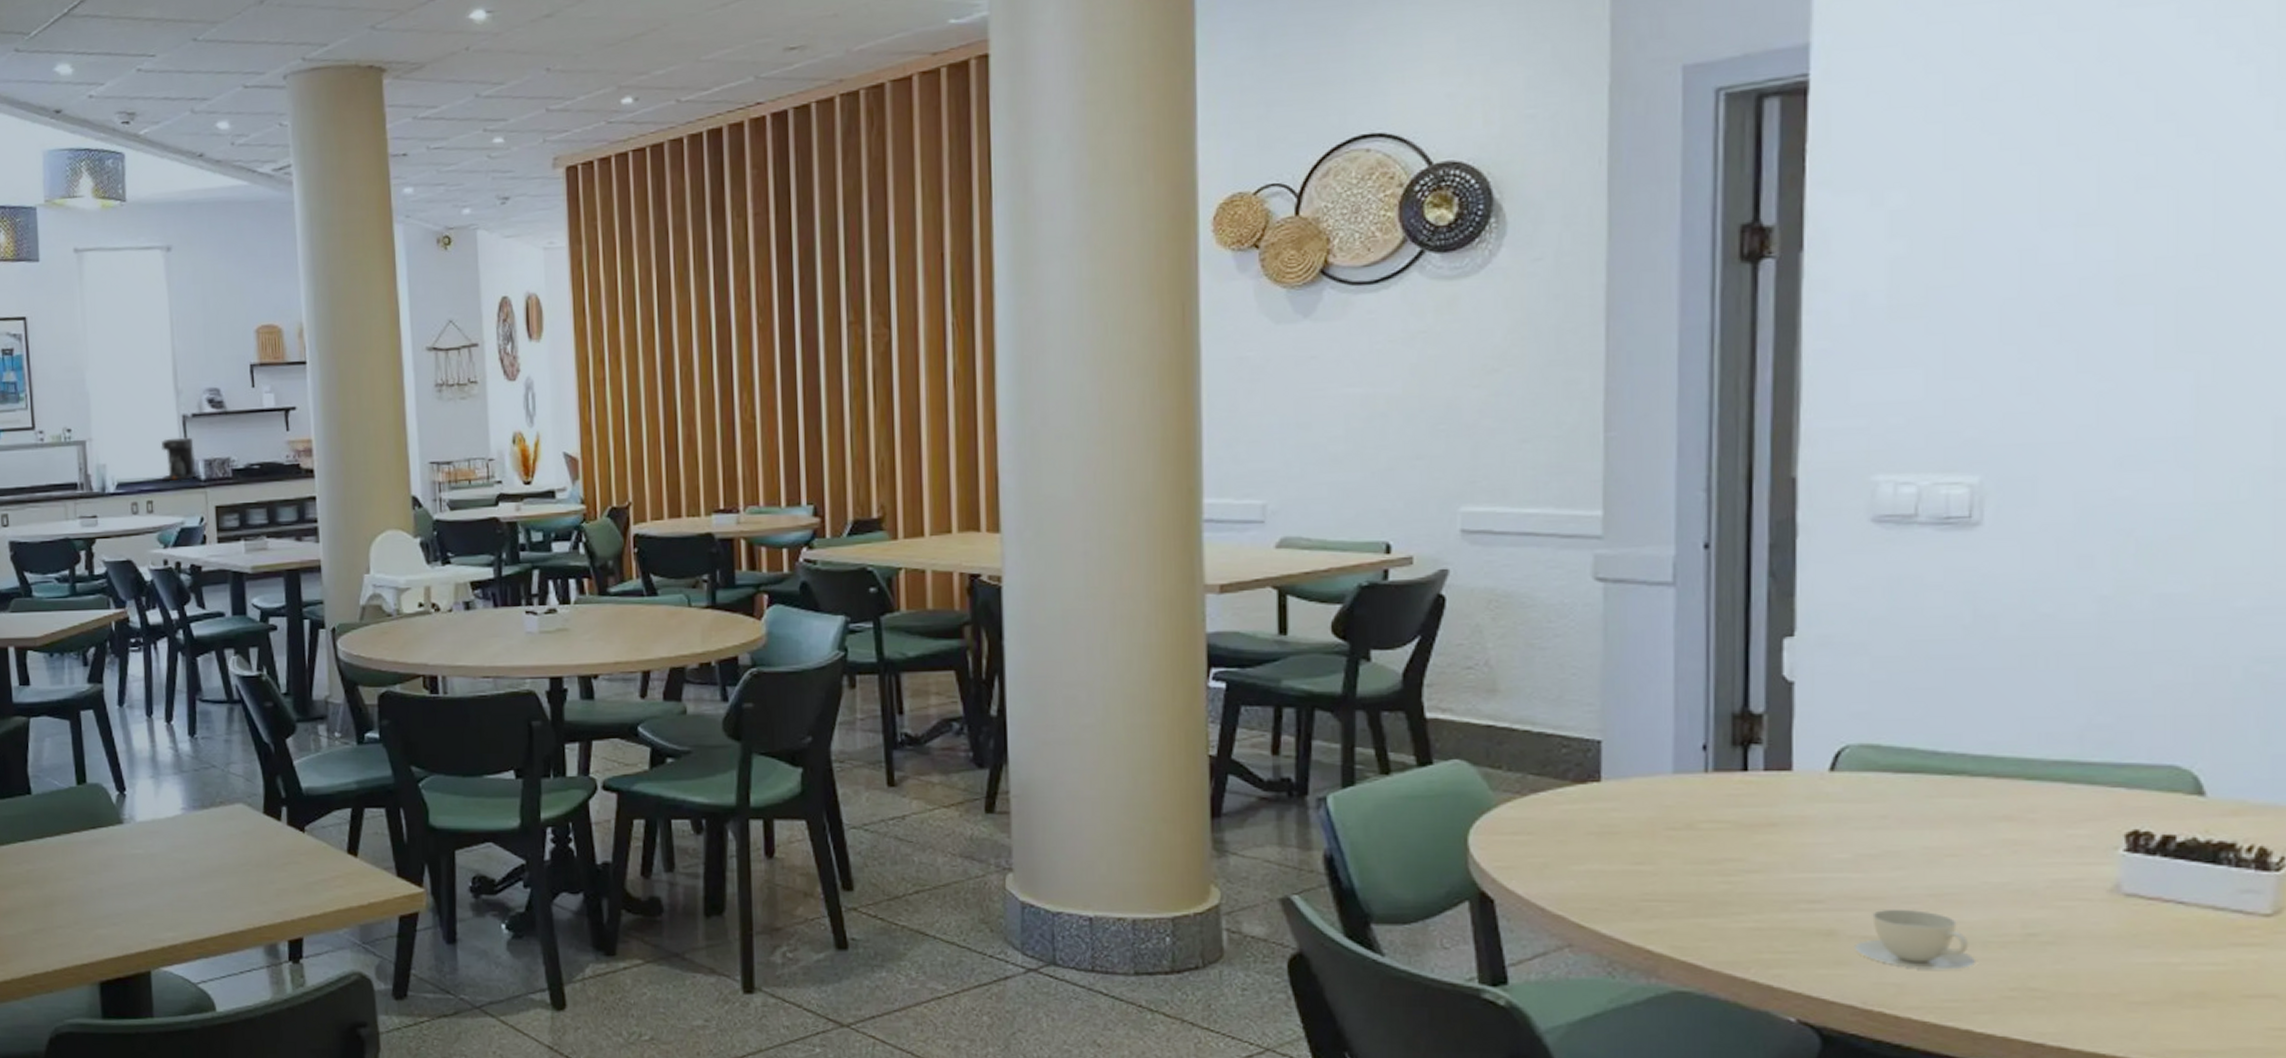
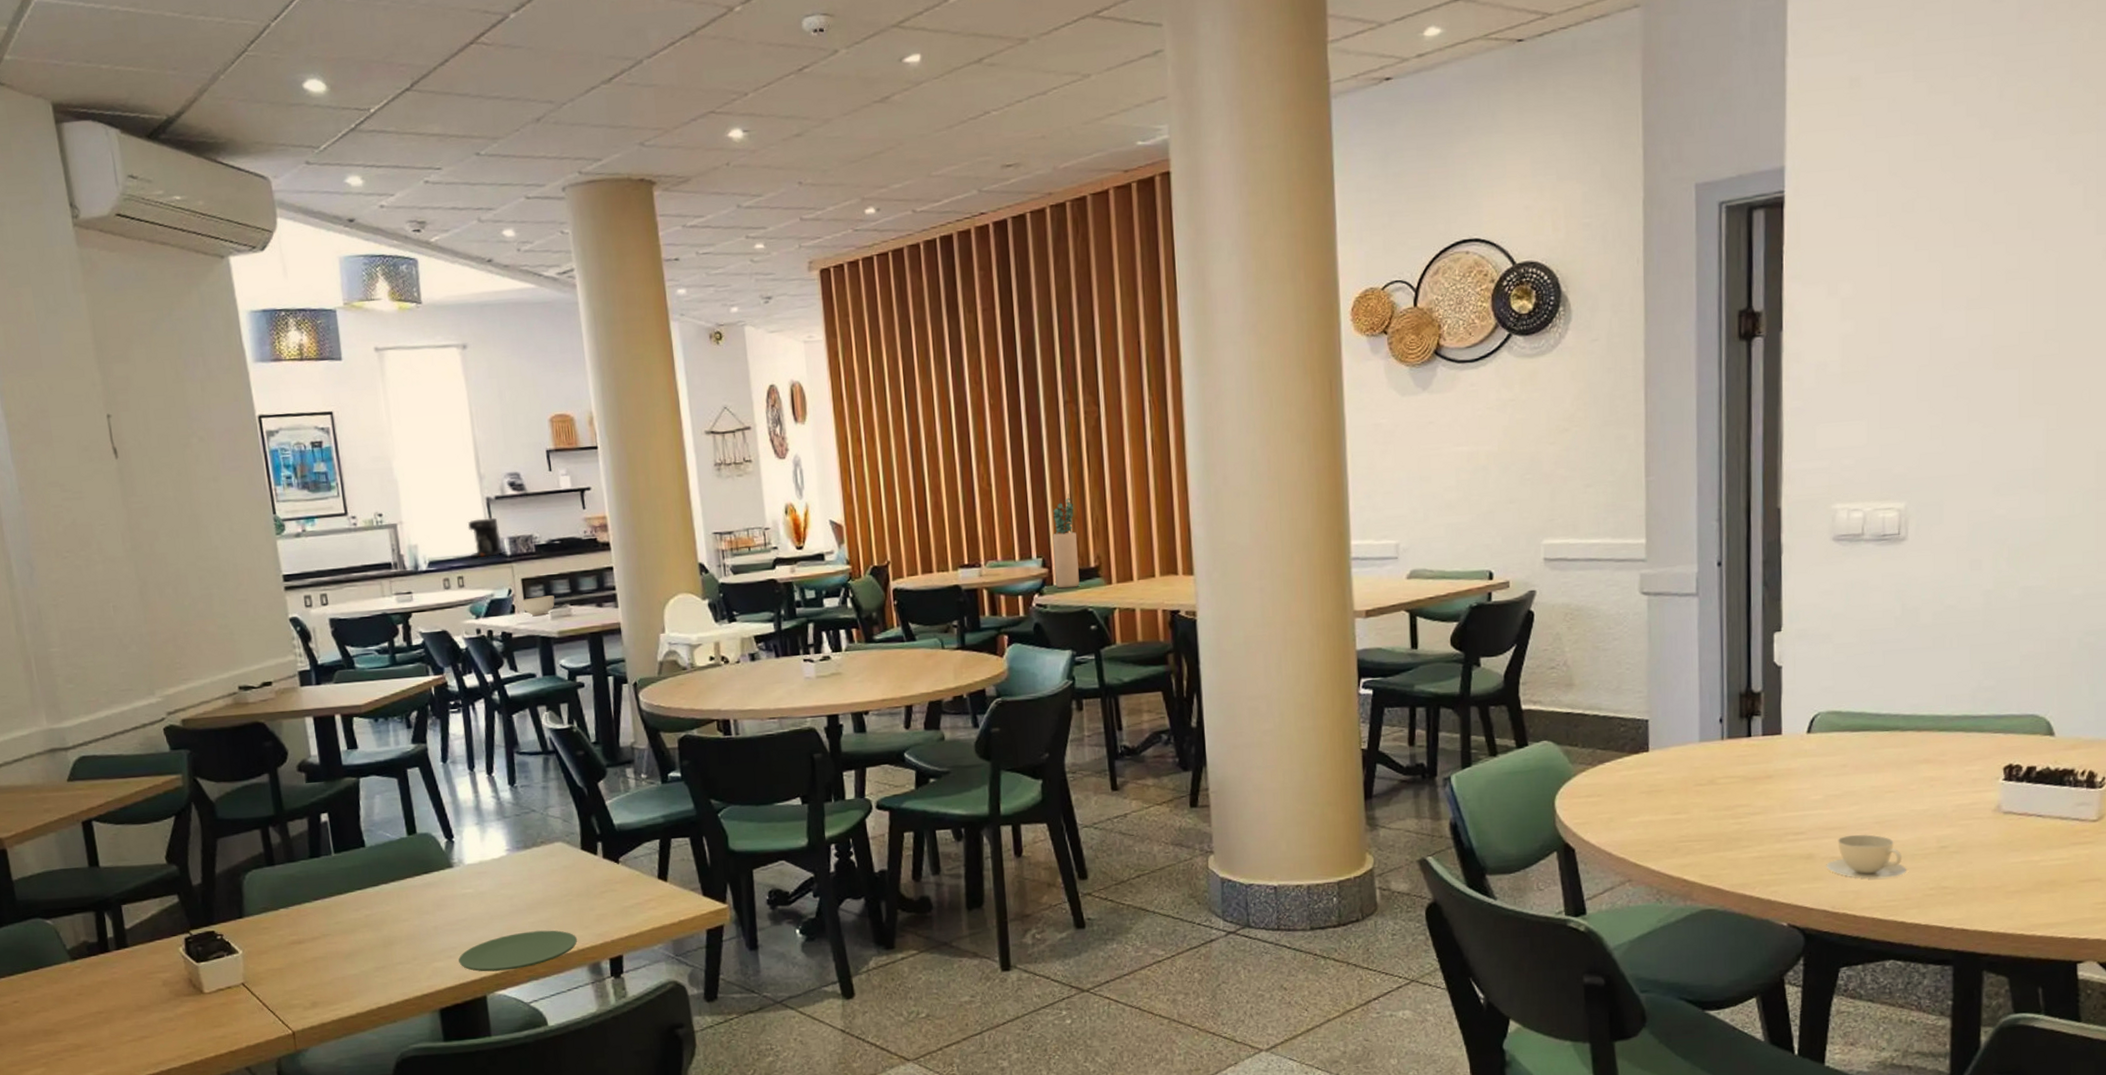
plate: none [123,902,254,945] -> present [458,930,578,972]
bowl: none [214,526,250,549] -> present [522,595,555,617]
vase: none [827,430,858,542] -> present [1052,493,1080,589]

